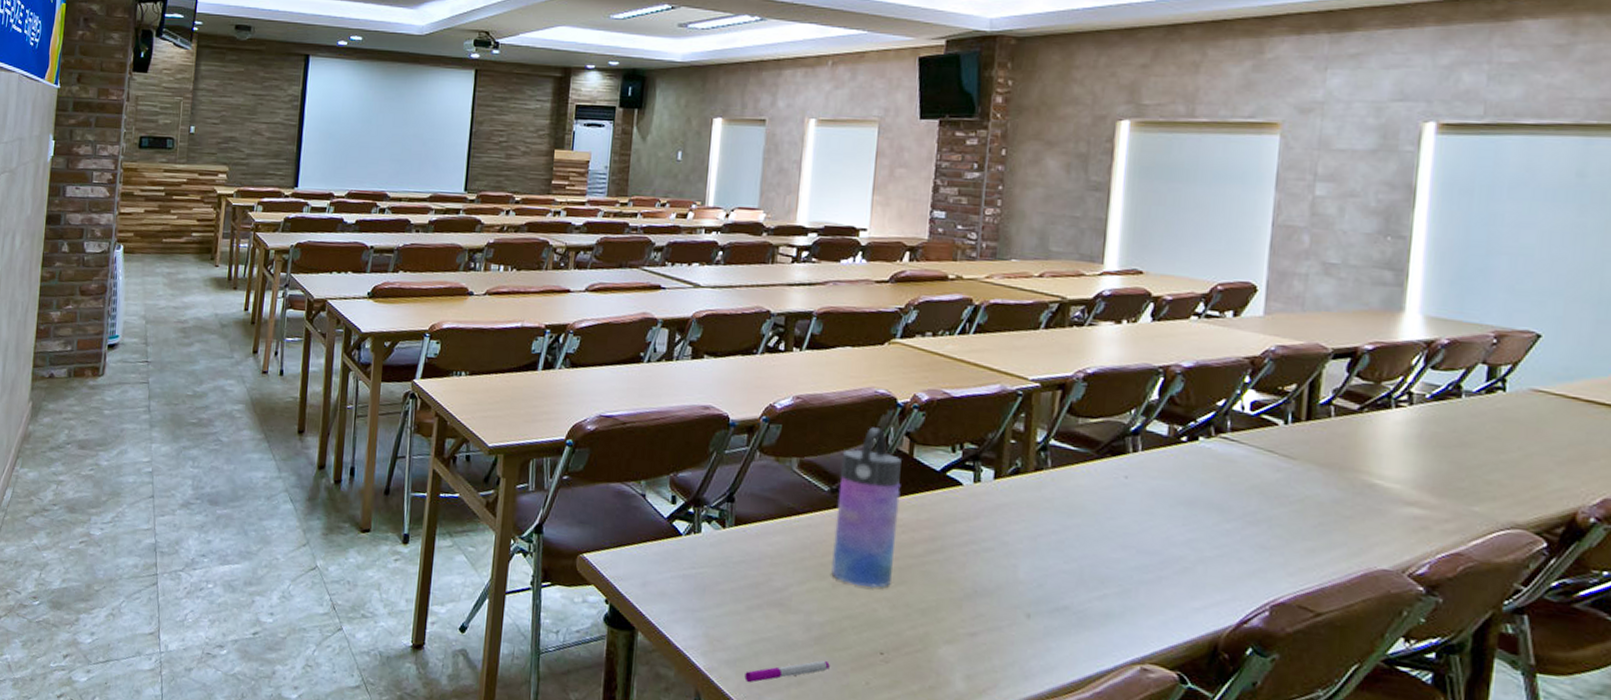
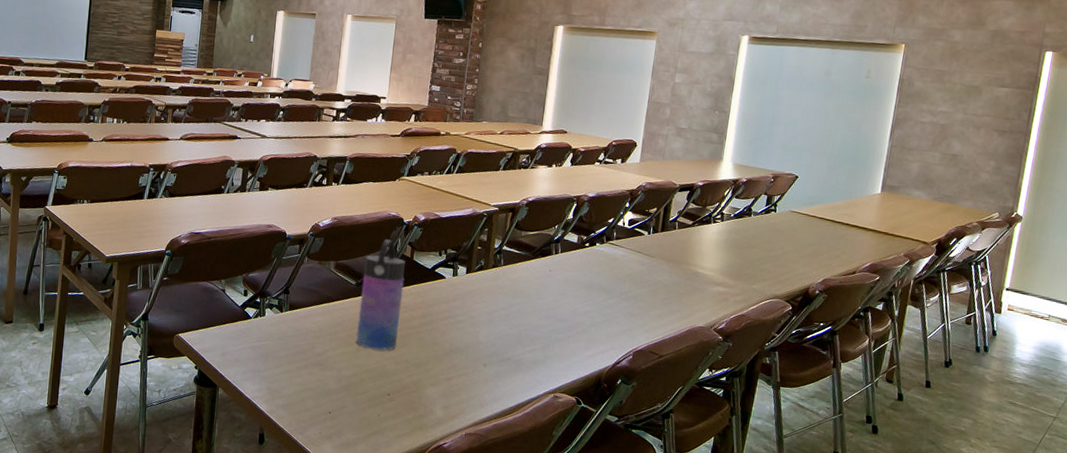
pen: present [744,660,830,683] -> none [295,402,354,420]

